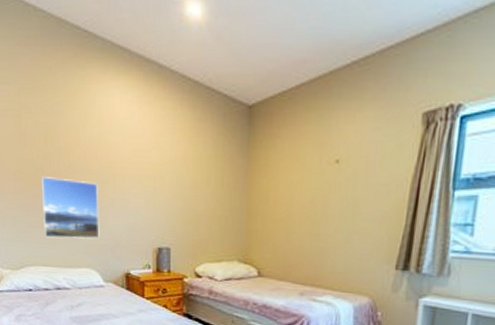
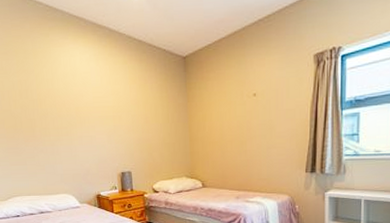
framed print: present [40,177,100,239] -> none [19,123,73,172]

